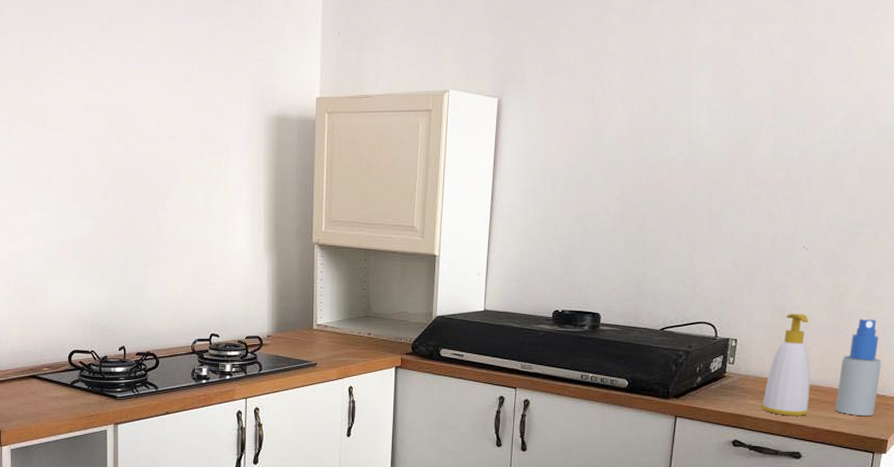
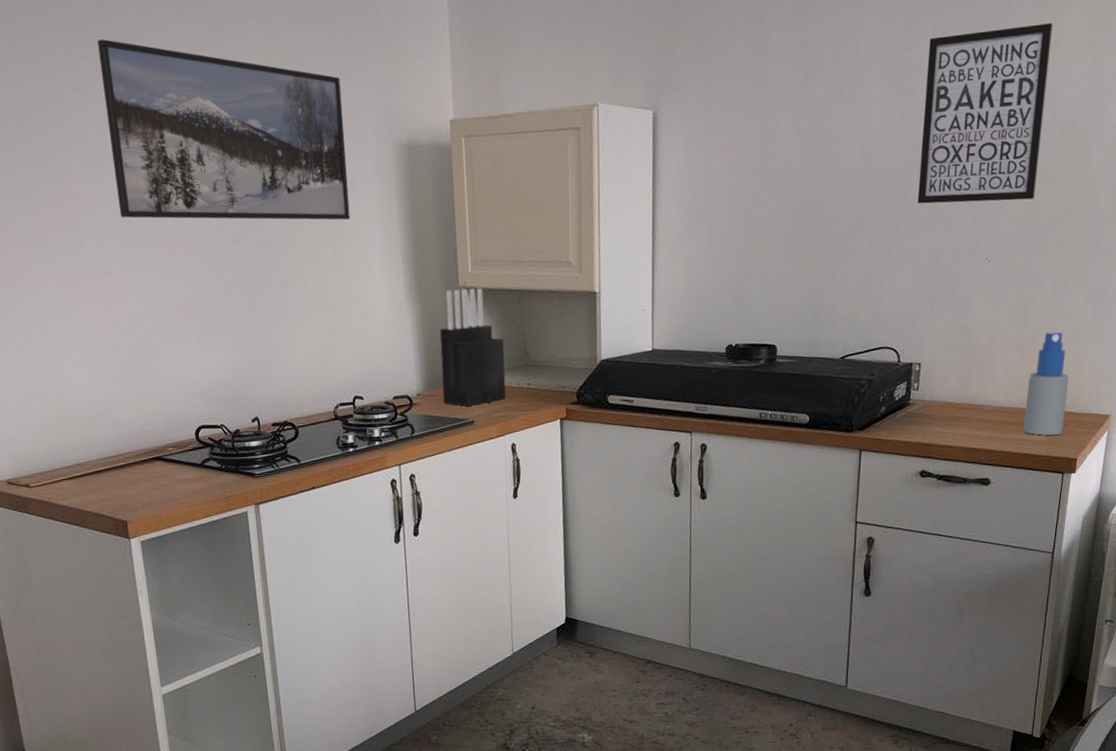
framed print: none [22,17,223,179] -> present [97,39,351,220]
knife block: none [290,245,349,349] -> present [440,288,506,406]
wall art: none [740,39,874,195] -> present [917,23,1053,204]
soap bottle: present [761,313,810,416] -> none [947,331,997,441]

